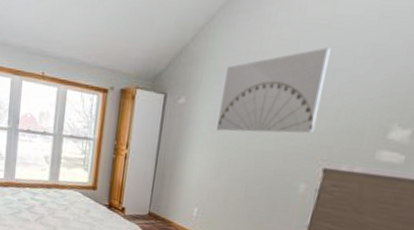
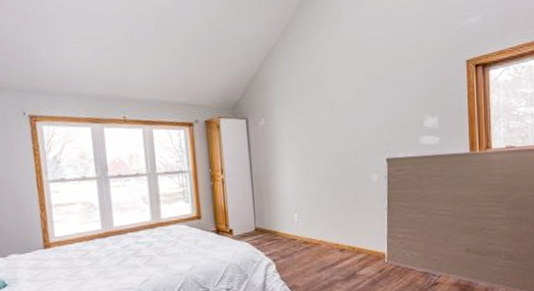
wall art: present [217,47,331,134] -> none [294,63,373,143]

